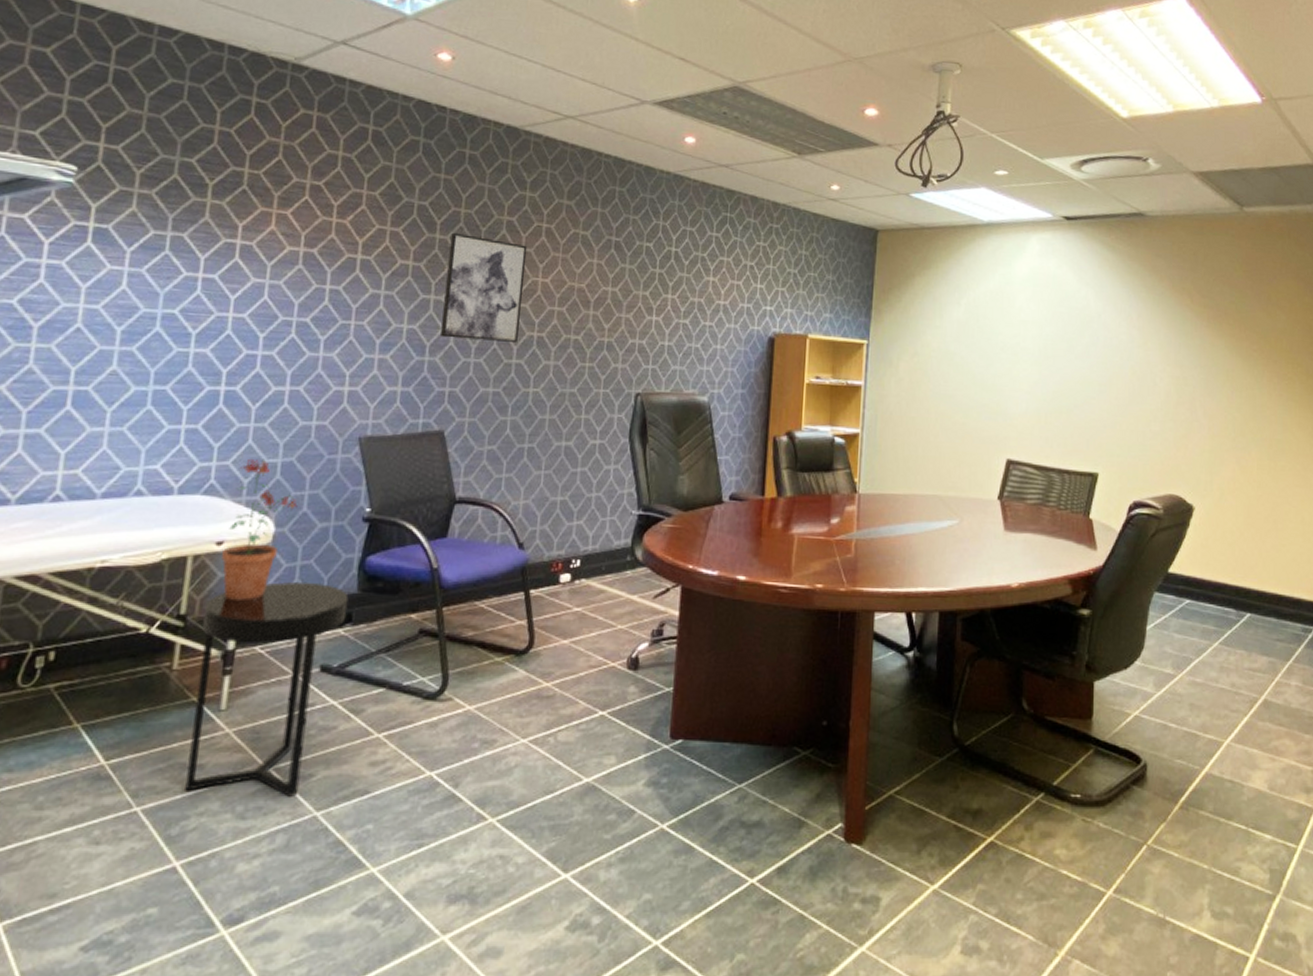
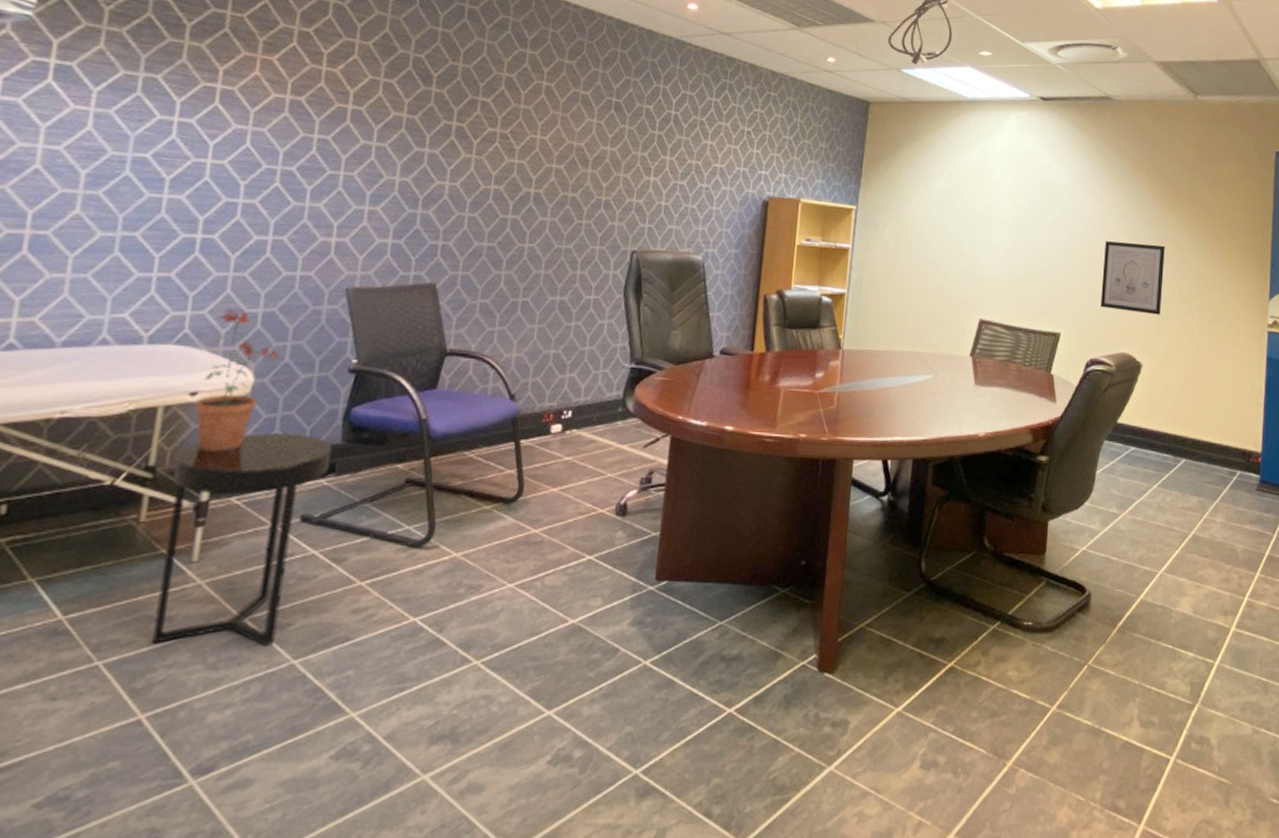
wall art: present [441,232,528,342] -> none [434,86,527,198]
wall art: none [1143,371,1214,452] -> present [1100,241,1165,315]

